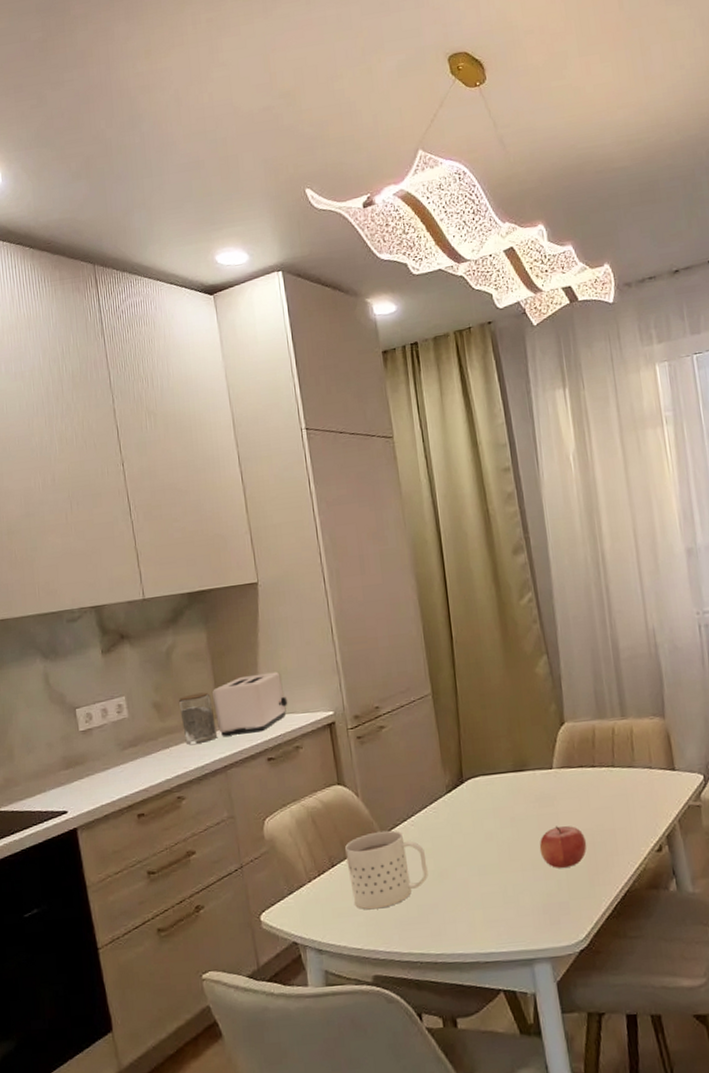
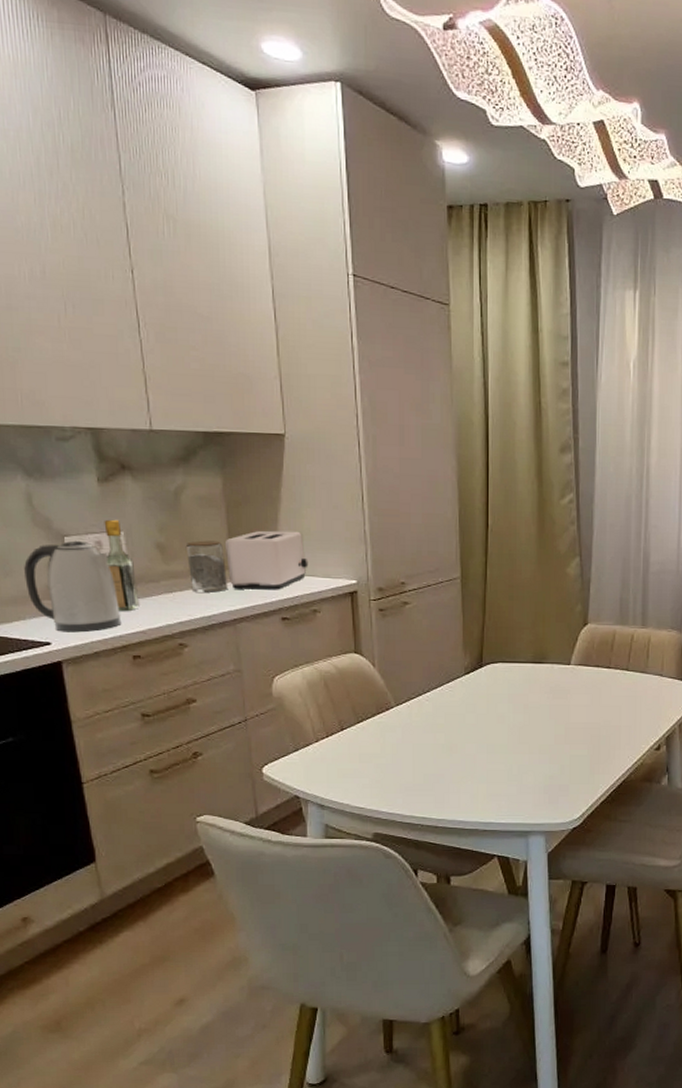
kettle: none [43,710,127,800] -> present [24,540,122,633]
bottle: none [108,685,142,772] -> present [104,519,140,611]
mug: present [344,830,428,910] -> none [355,702,438,774]
fruit: present [539,826,587,868] -> none [548,717,593,755]

